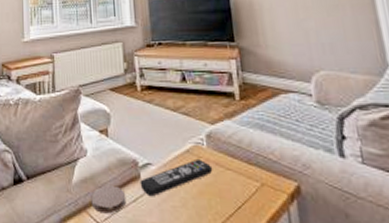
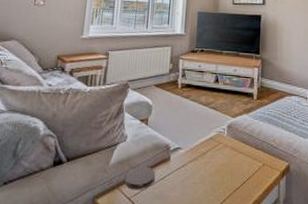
remote control: present [140,158,213,197] -> none [169,144,229,175]

